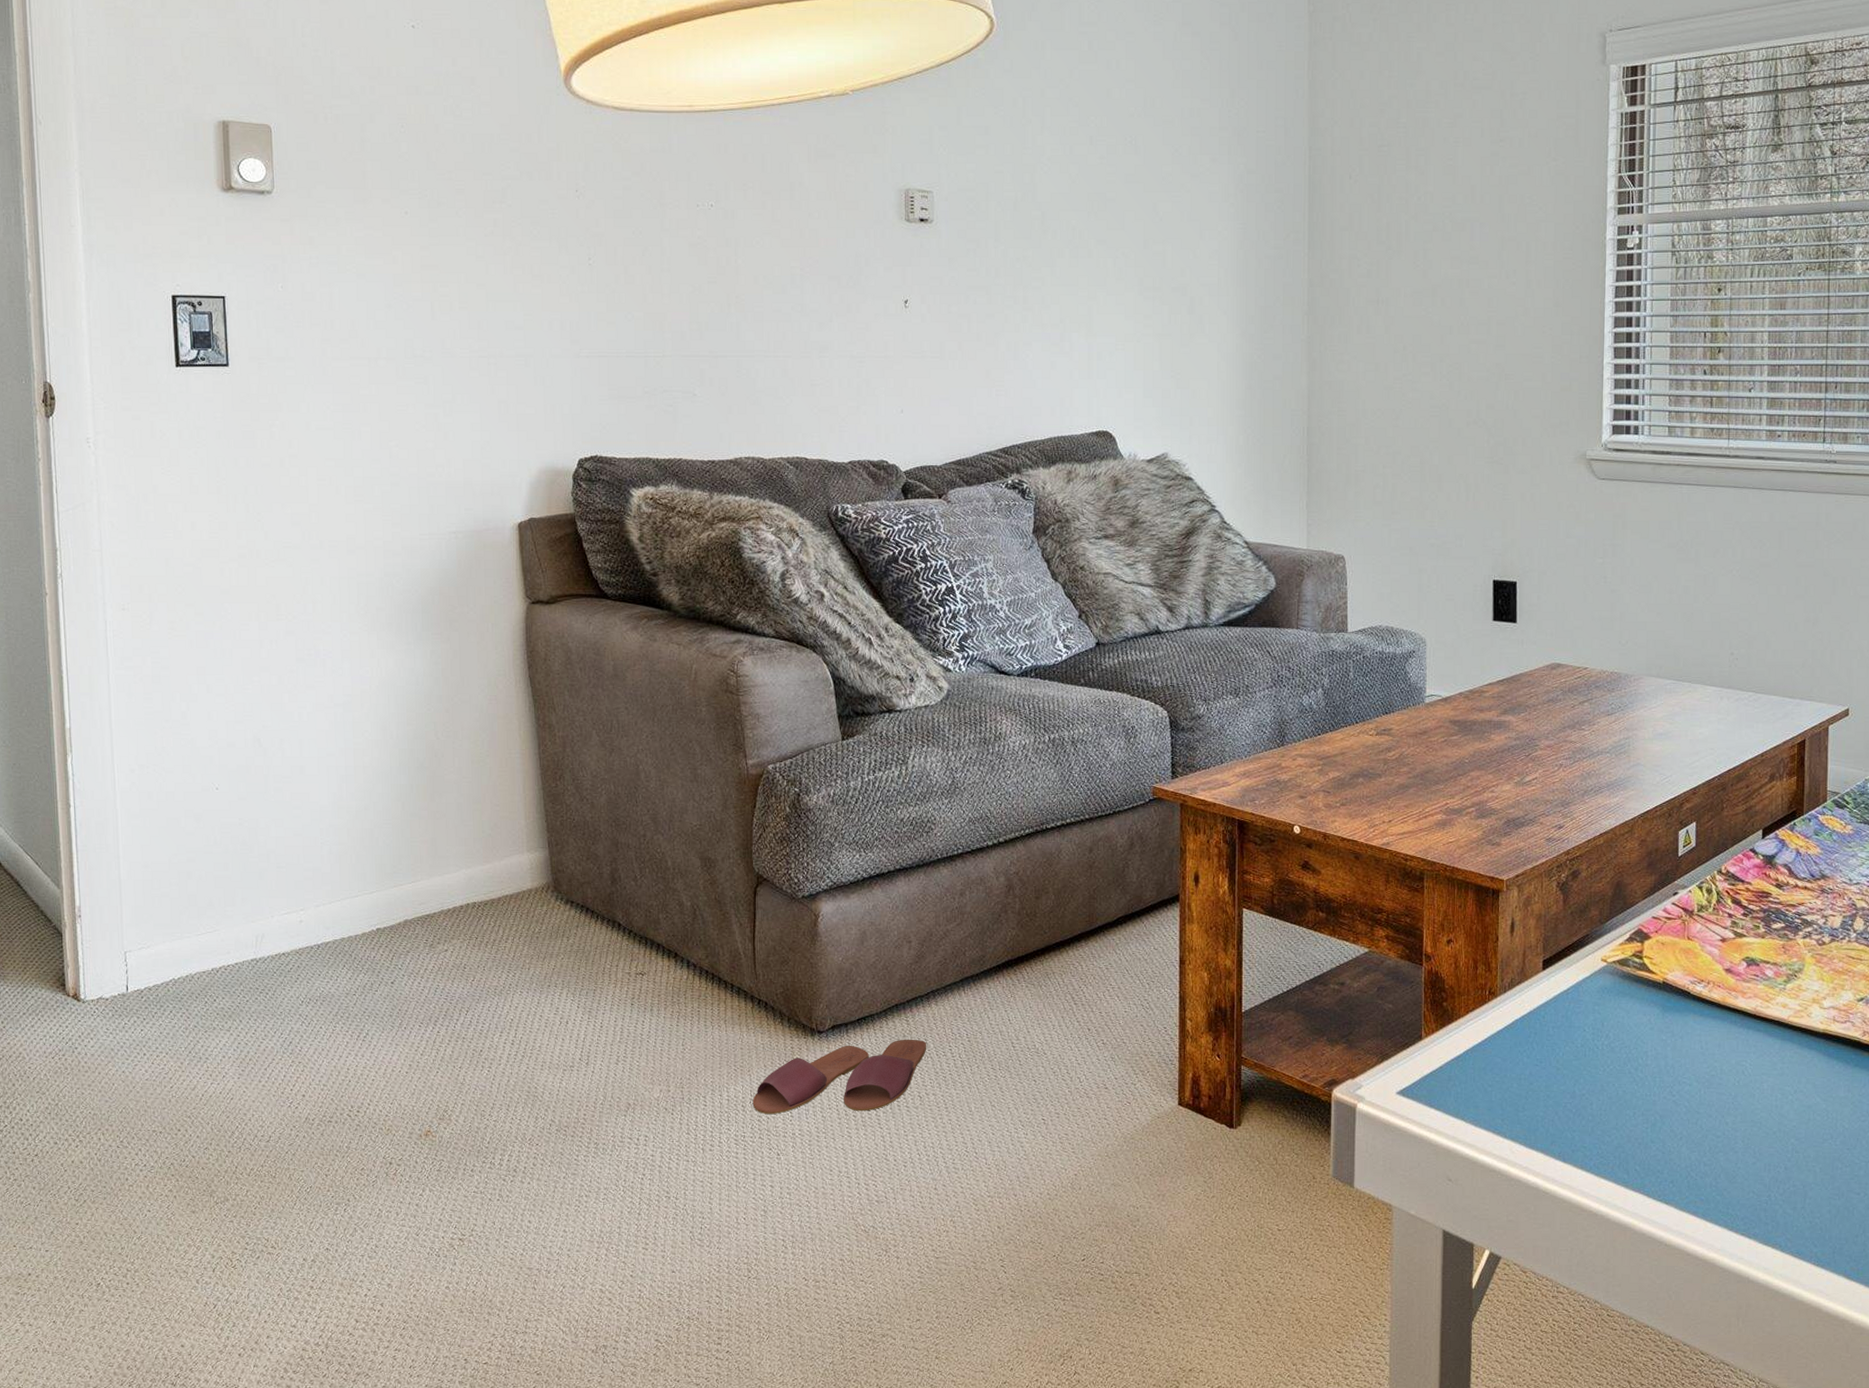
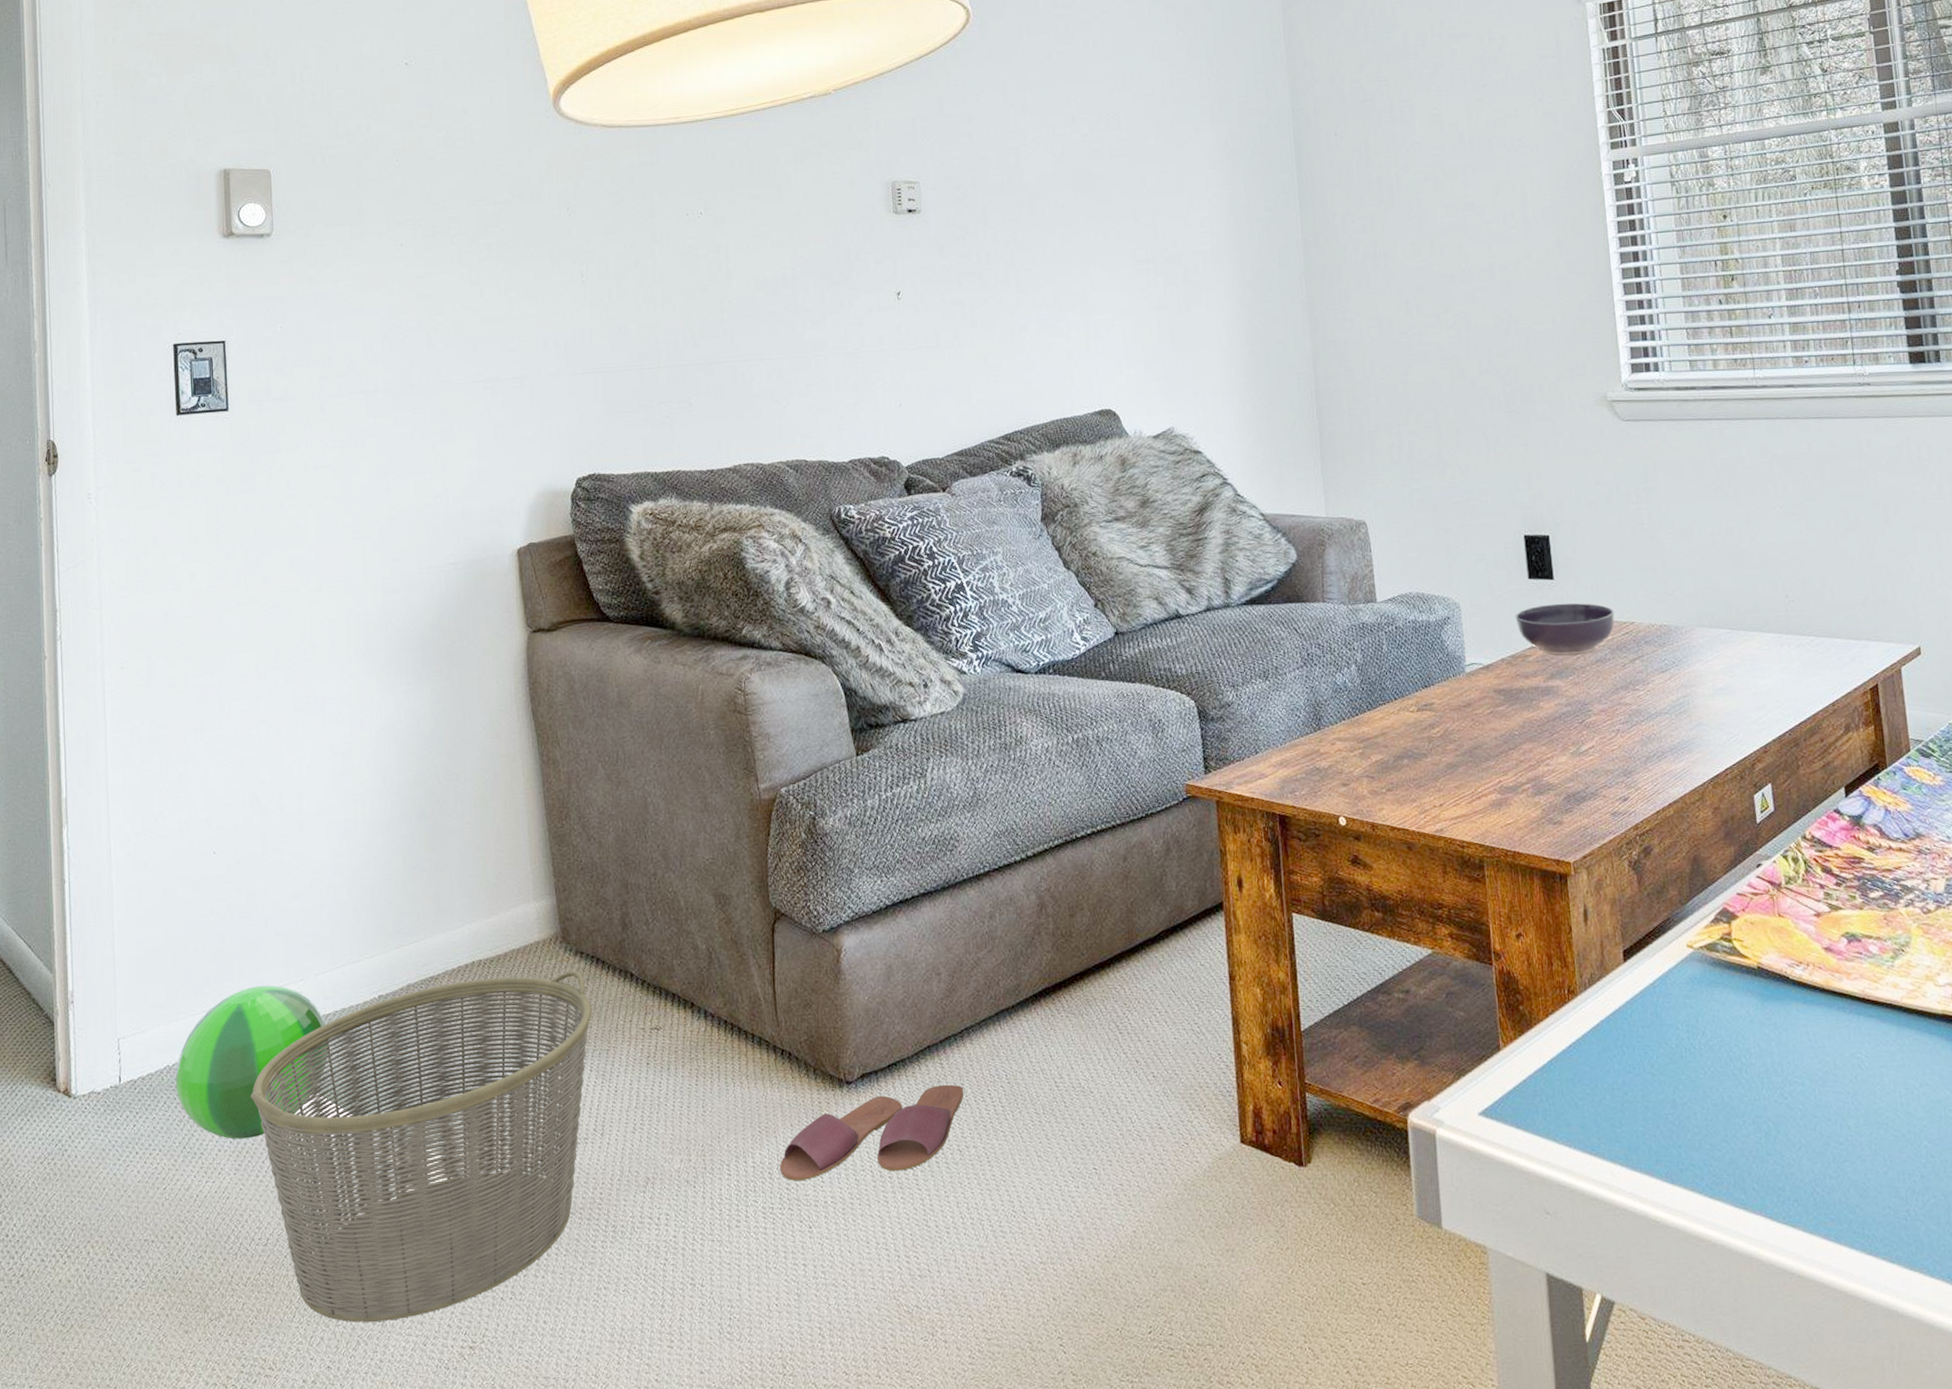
toy ball: none [180,912,328,1048] -> present [175,985,329,1139]
basket: none [254,917,581,1213] -> present [251,970,592,1322]
bowl: none [1476,645,1570,694] -> present [1515,603,1615,656]

